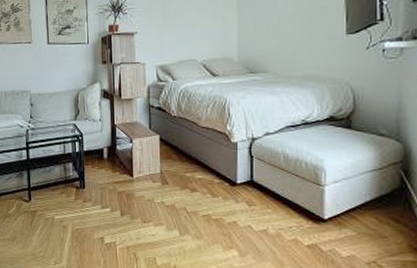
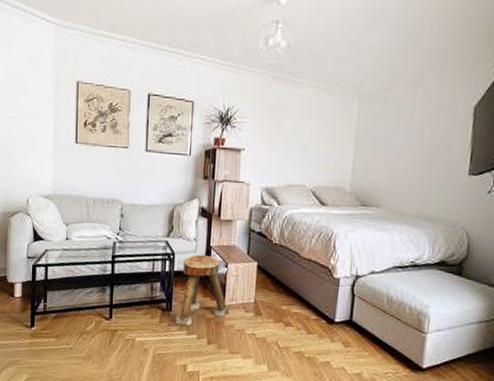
stool: none [89,134,139,201] -> present [175,255,230,327]

